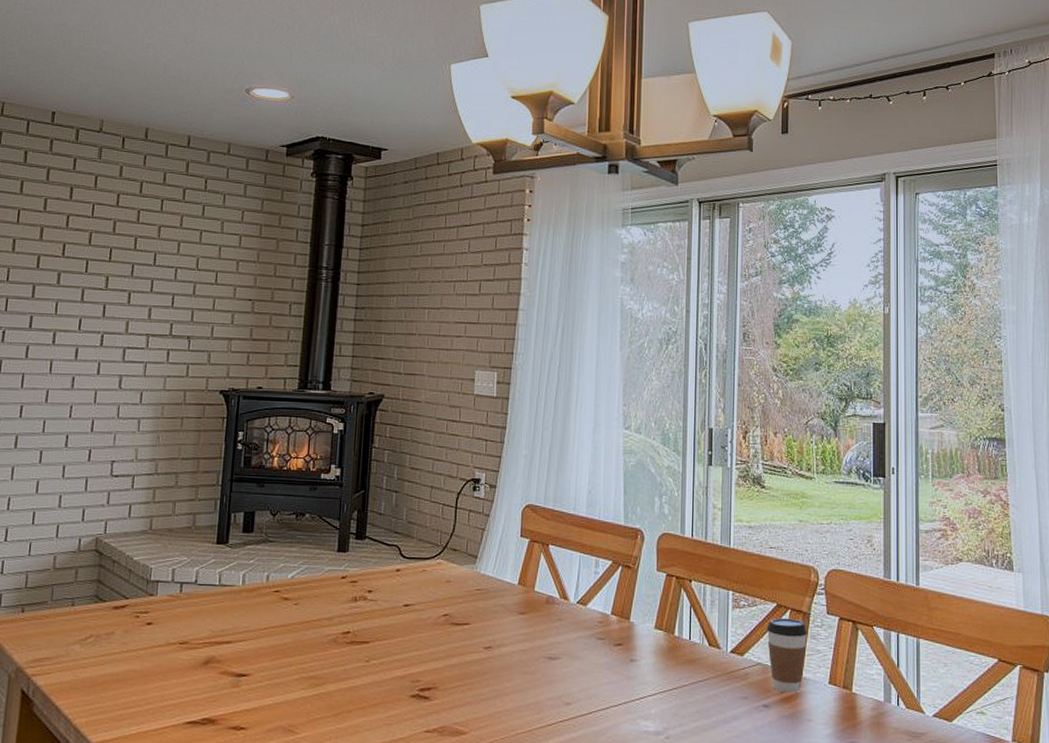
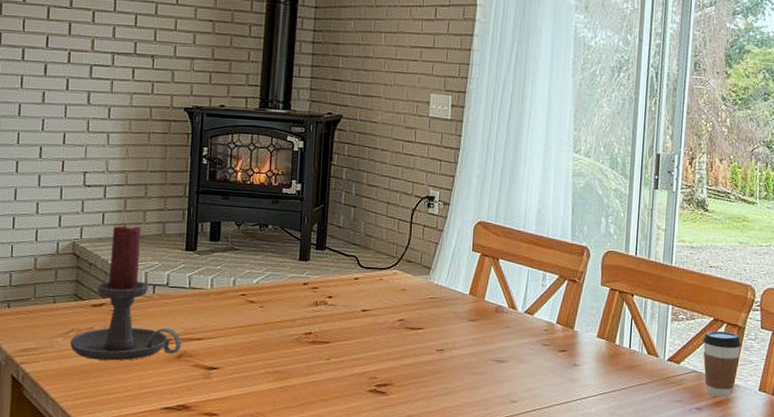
candle holder: none [87,517,209,670] -> present [69,225,182,361]

